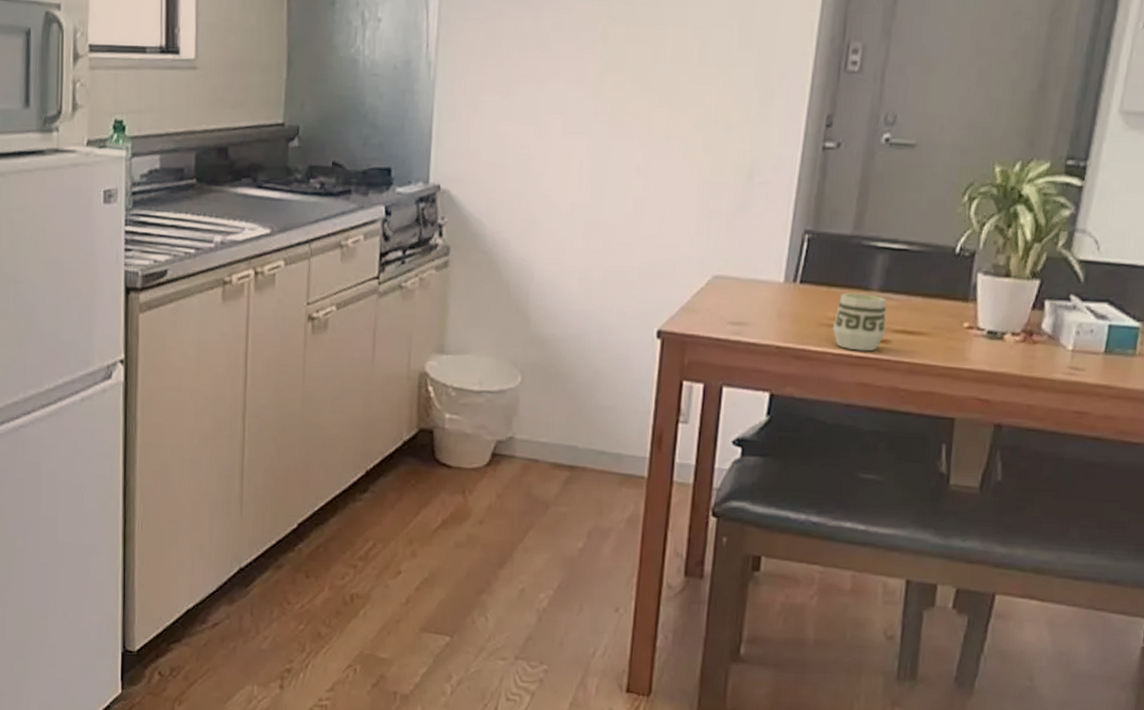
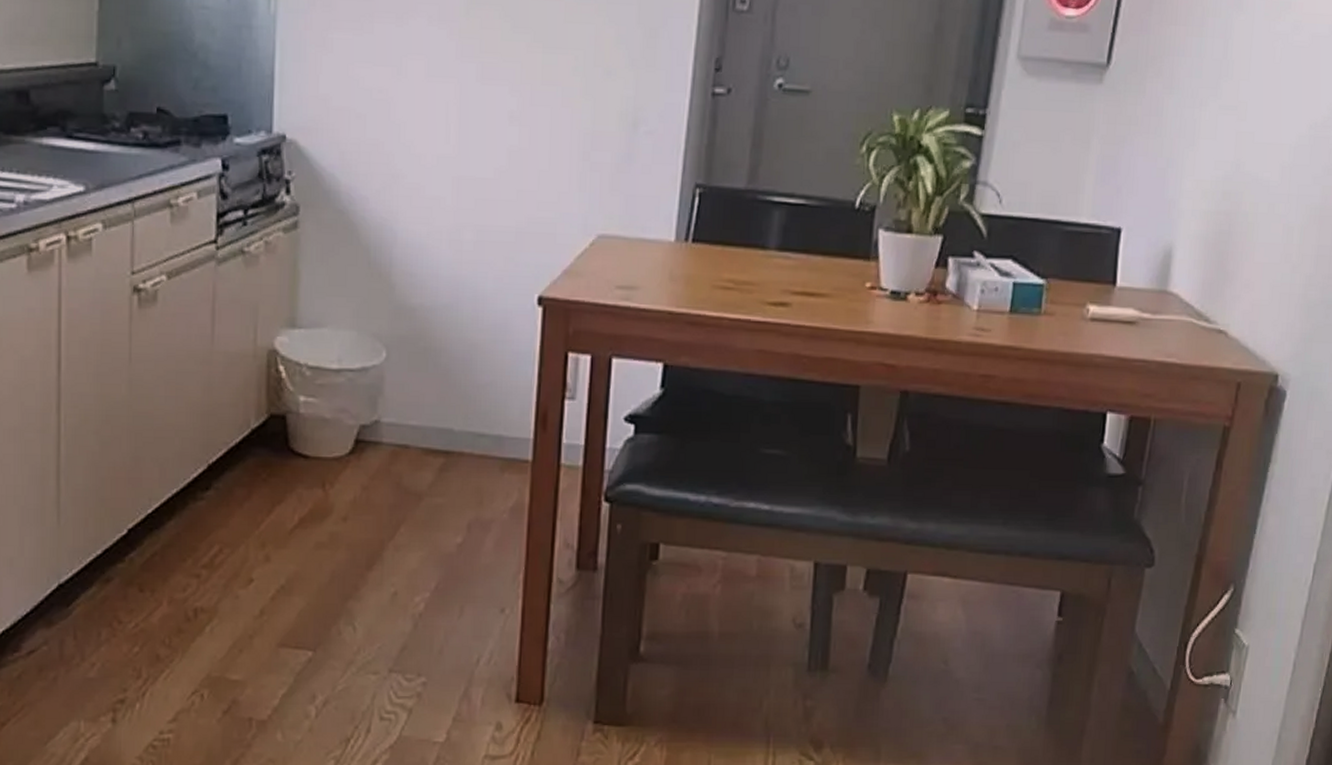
cup: present [832,293,887,352] -> none [728,252,786,316]

